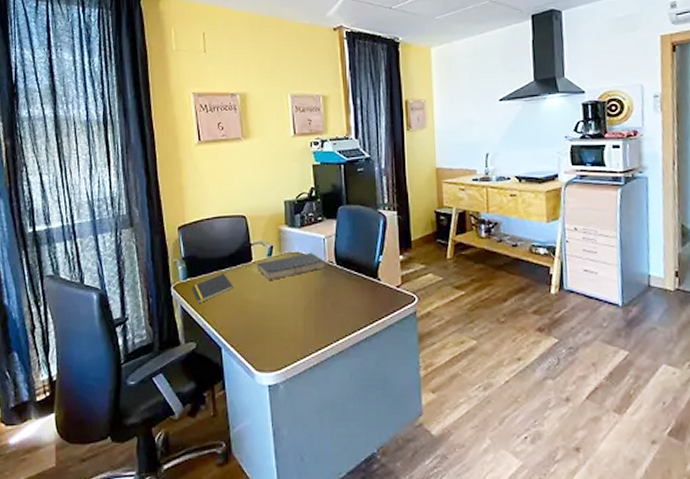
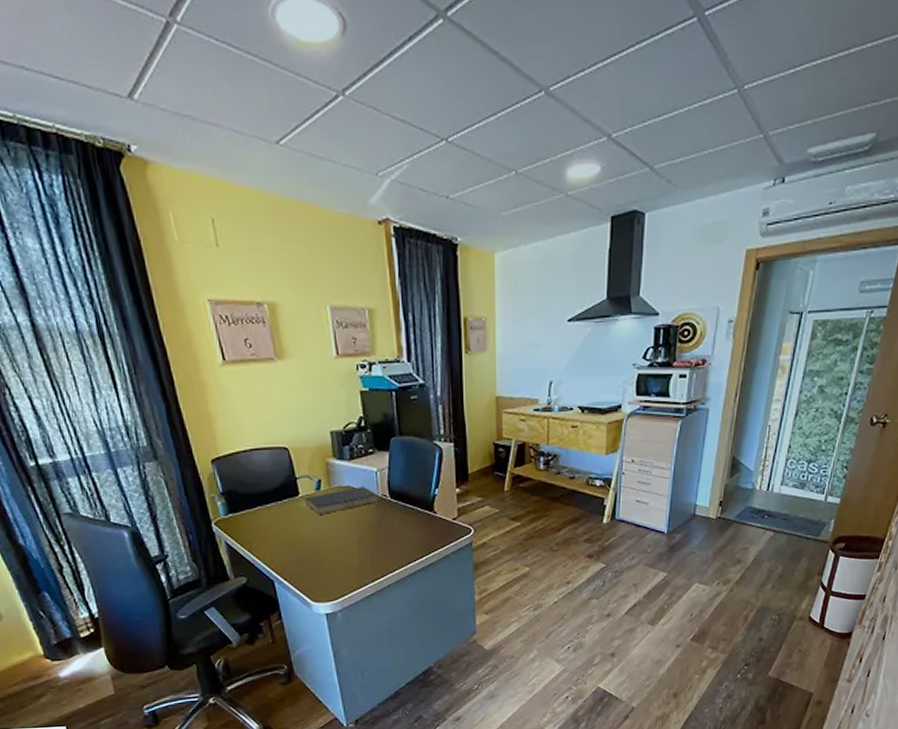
notepad: present [192,272,234,303] -> none [235,508,281,539]

